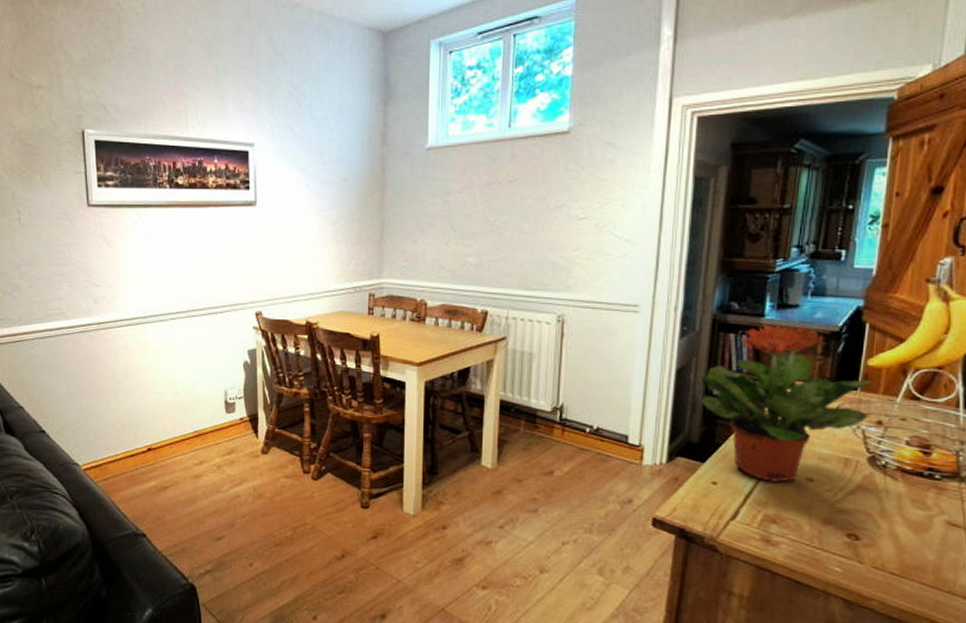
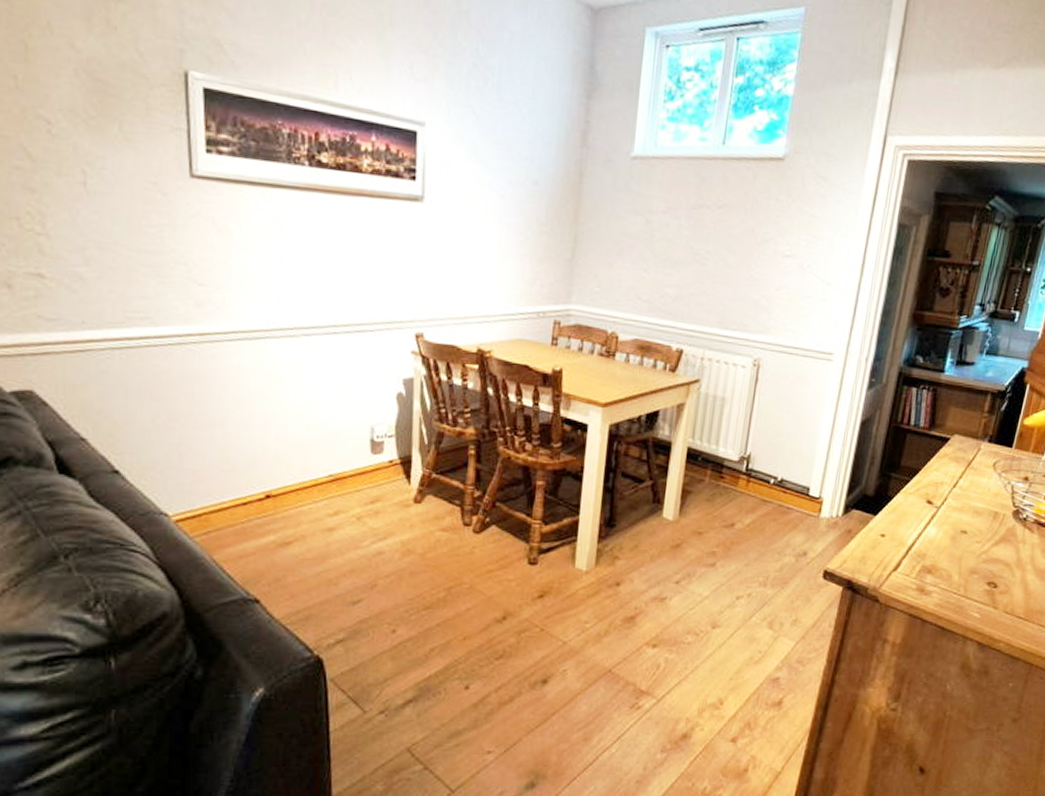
potted plant: present [696,324,873,482] -> none [878,380,1026,534]

